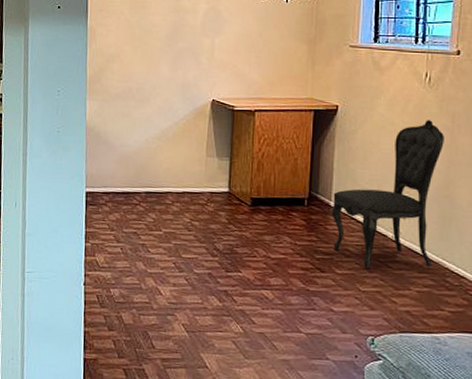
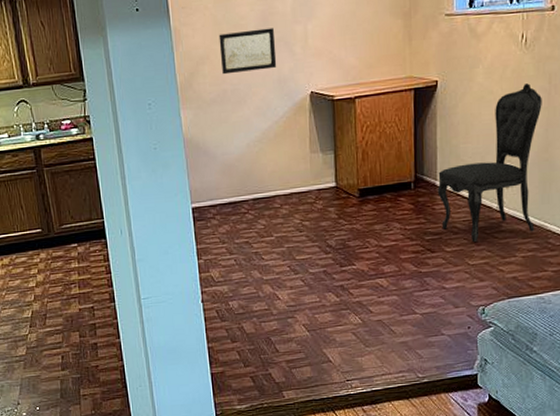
wall art: none [130,37,183,74] -> present [219,28,277,75]

